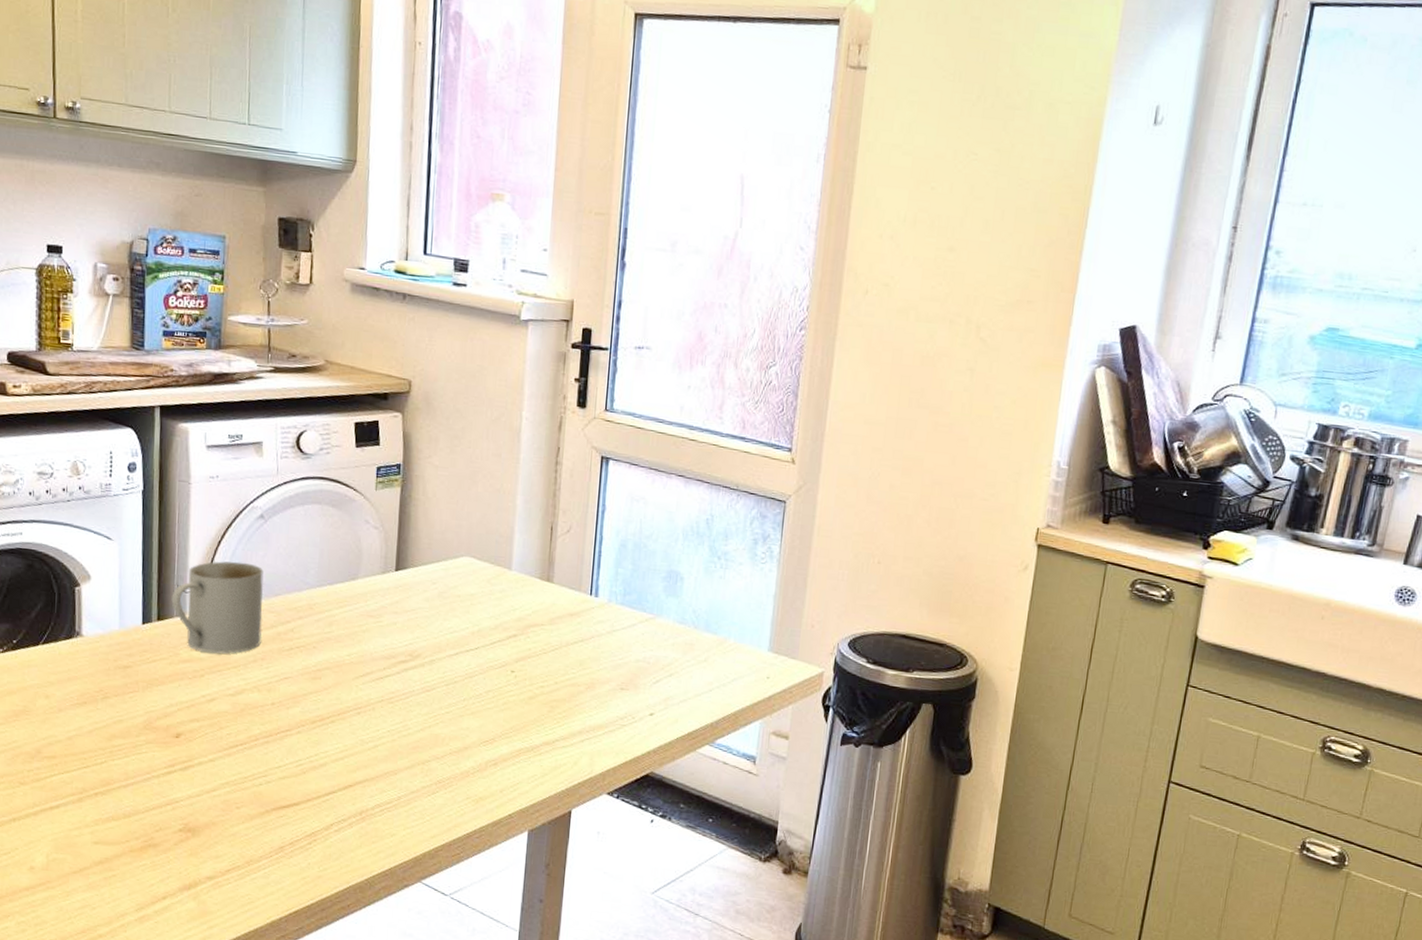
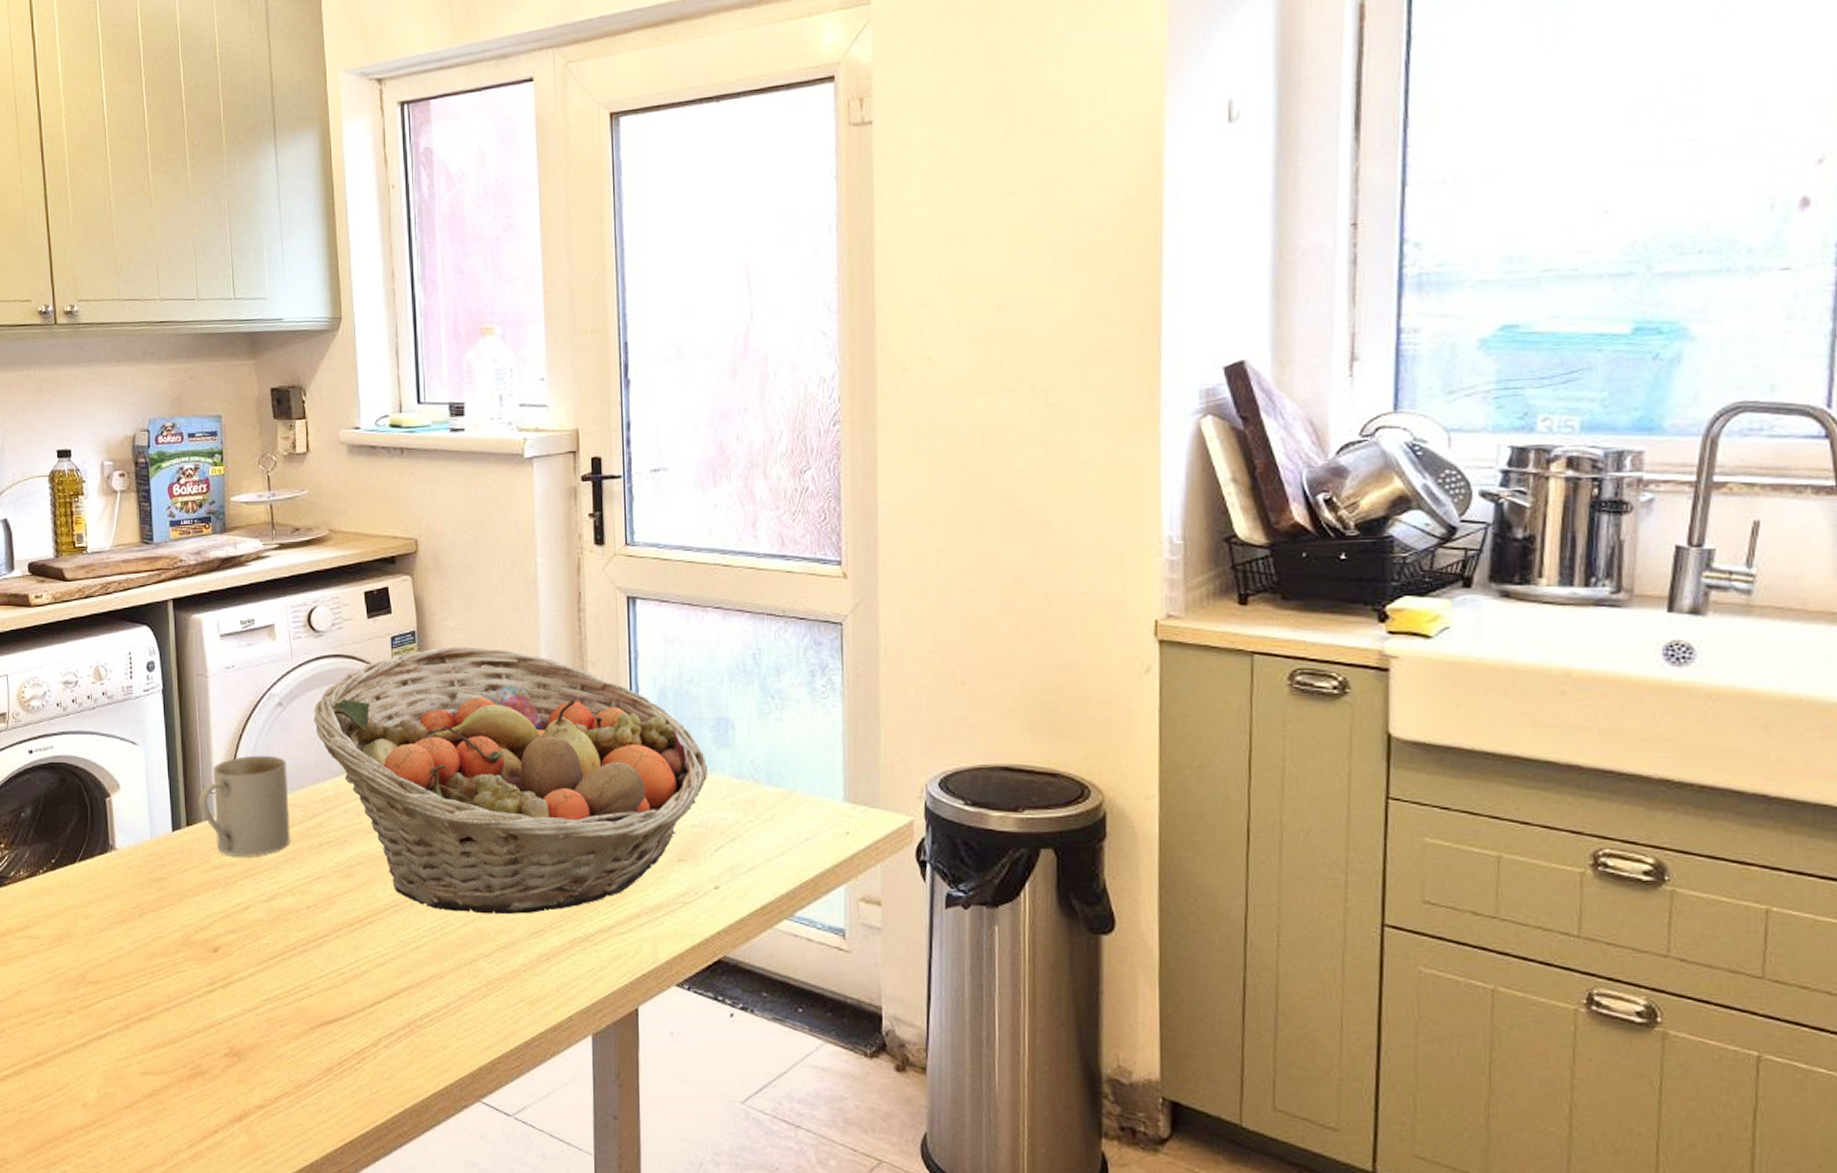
fruit basket: none [294,482,656,725] -> present [313,646,707,915]

